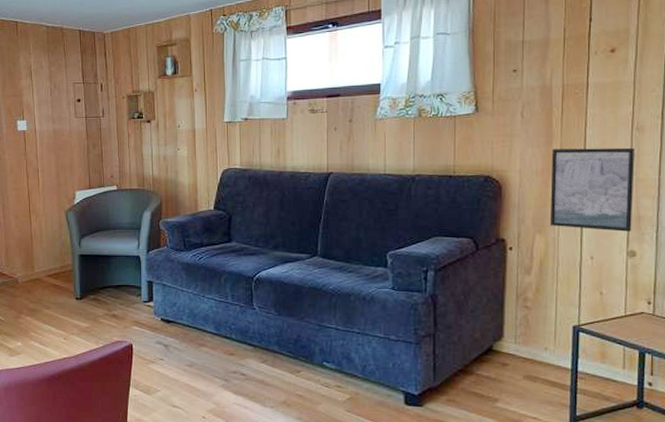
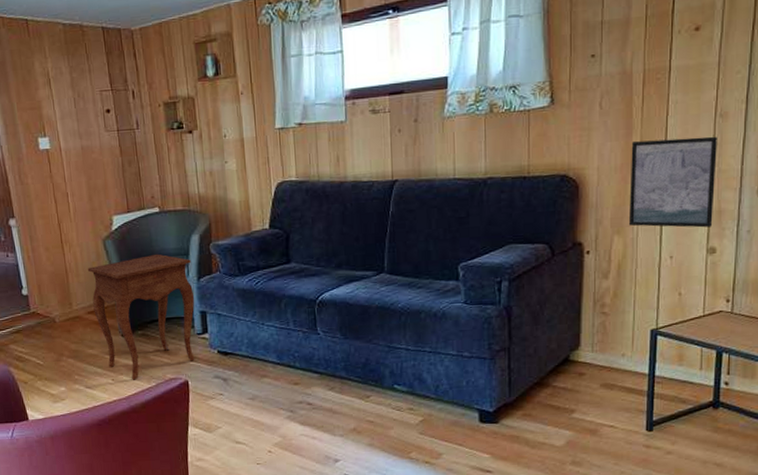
side table: none [50,227,142,340] -> present [87,253,195,380]

